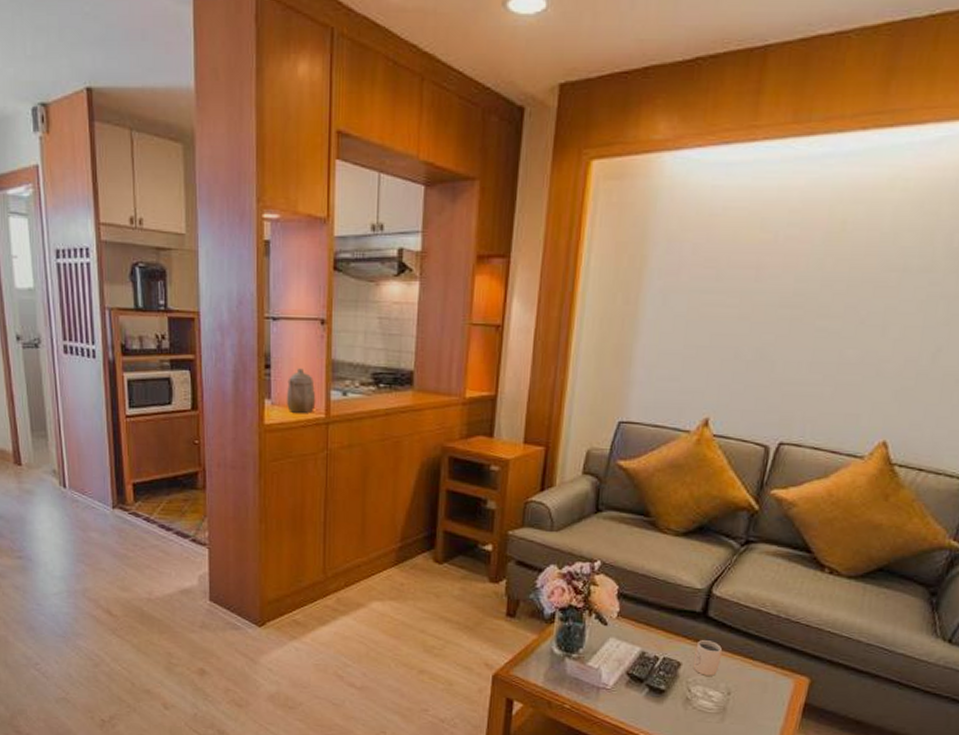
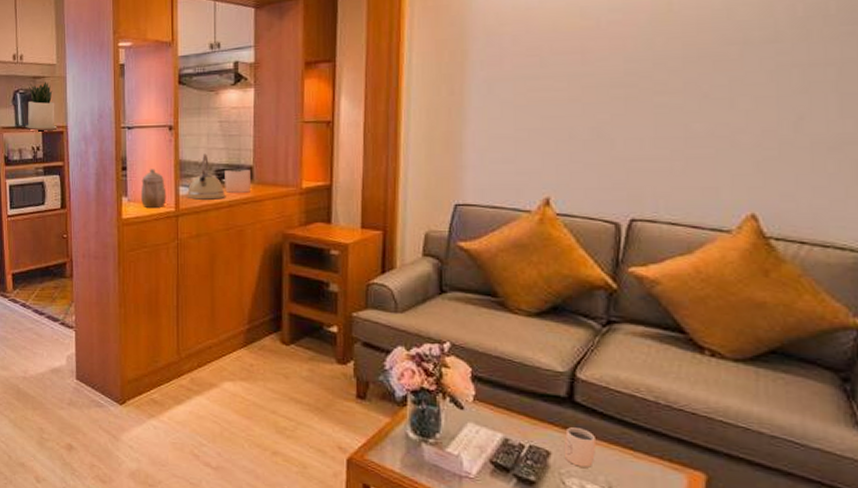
planter: none [146,254,187,316] -> present [25,81,58,131]
kettle: none [339,354,382,407] -> present [187,154,225,200]
planter: none [382,373,411,402] -> present [225,169,250,194]

